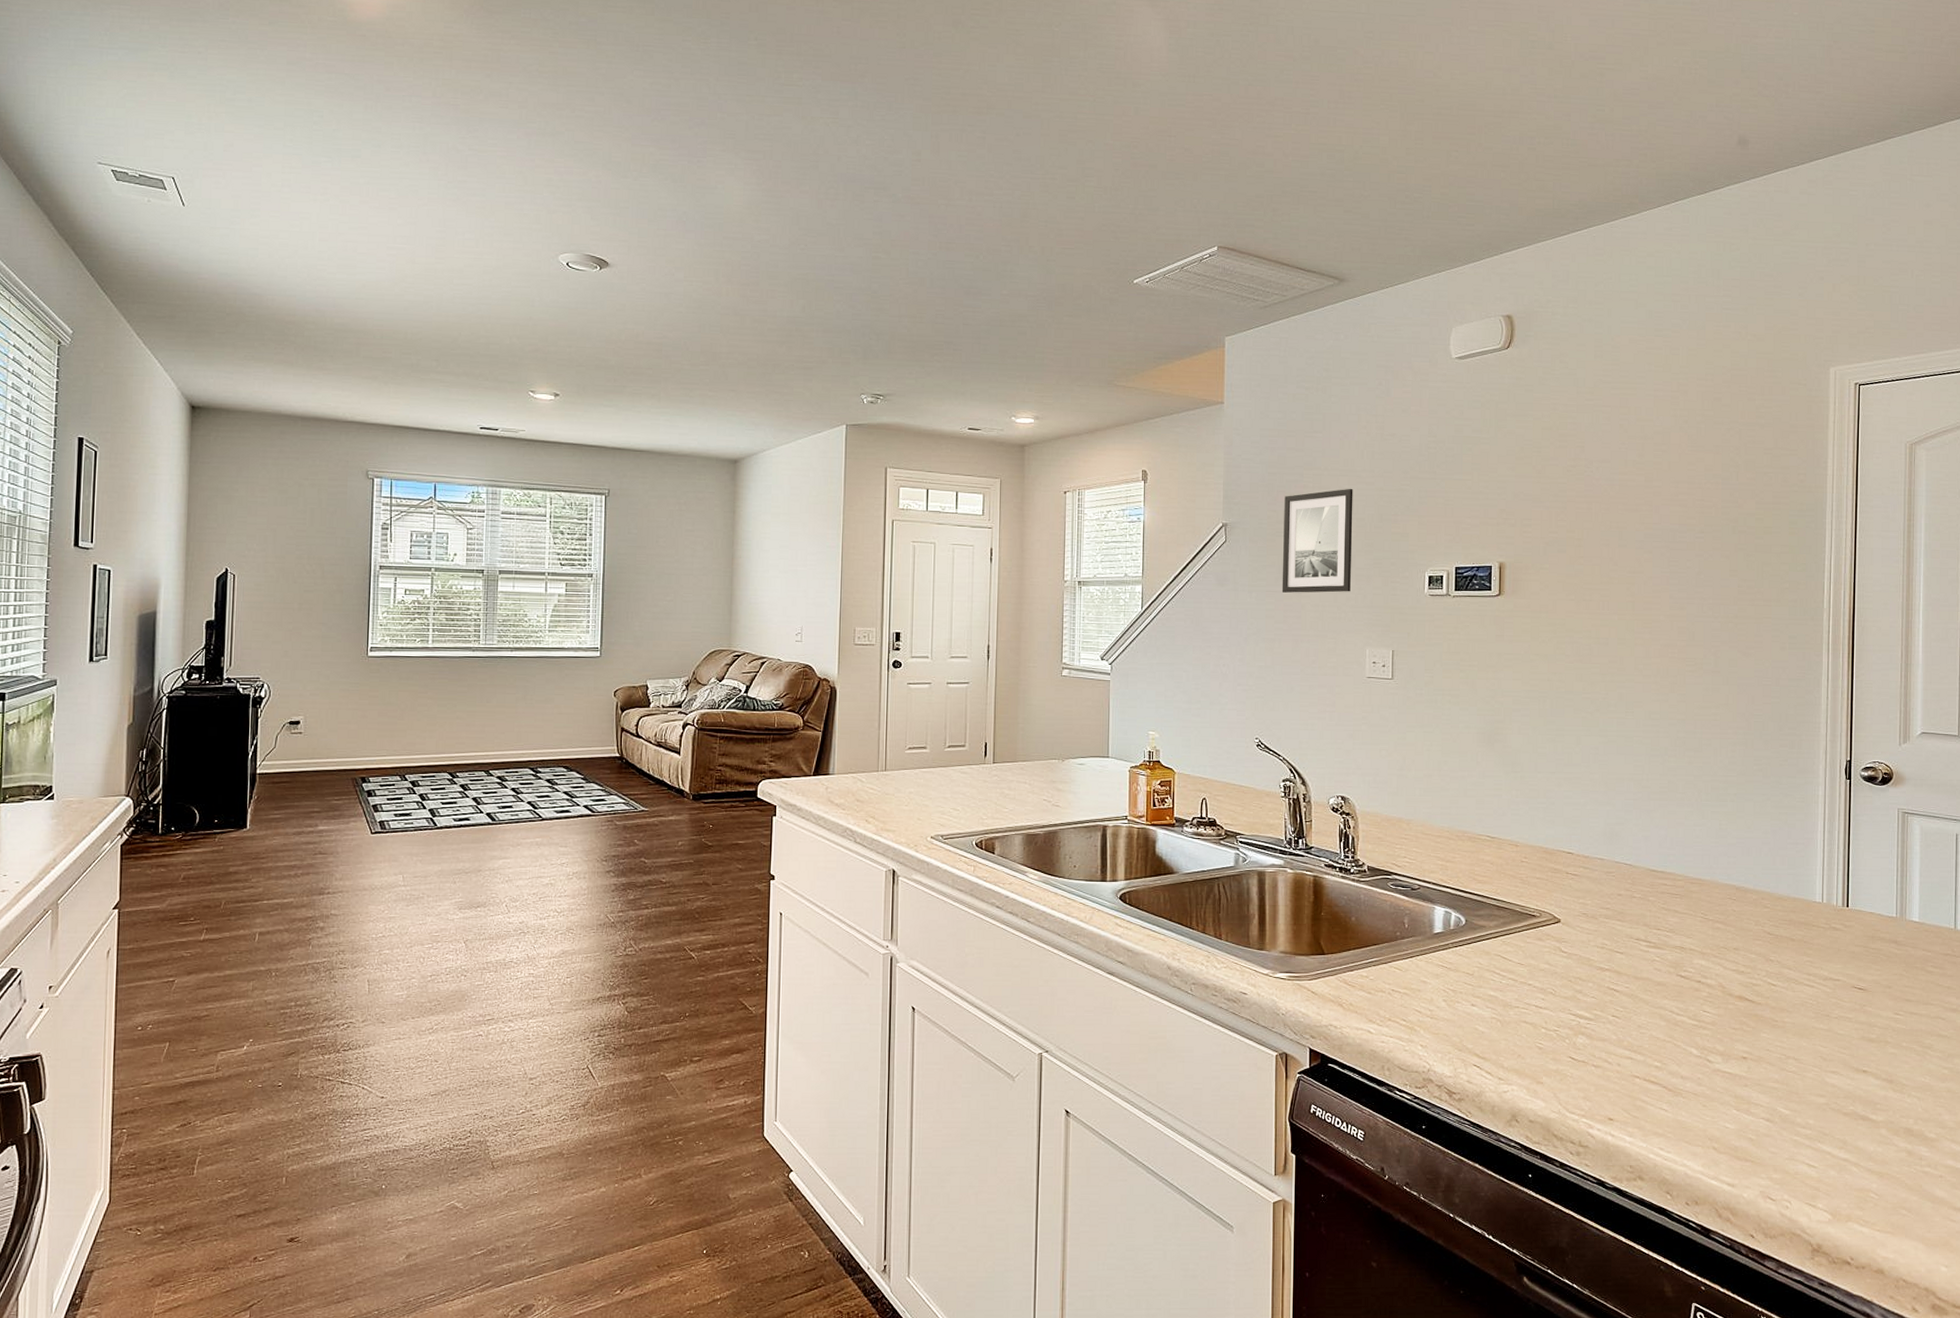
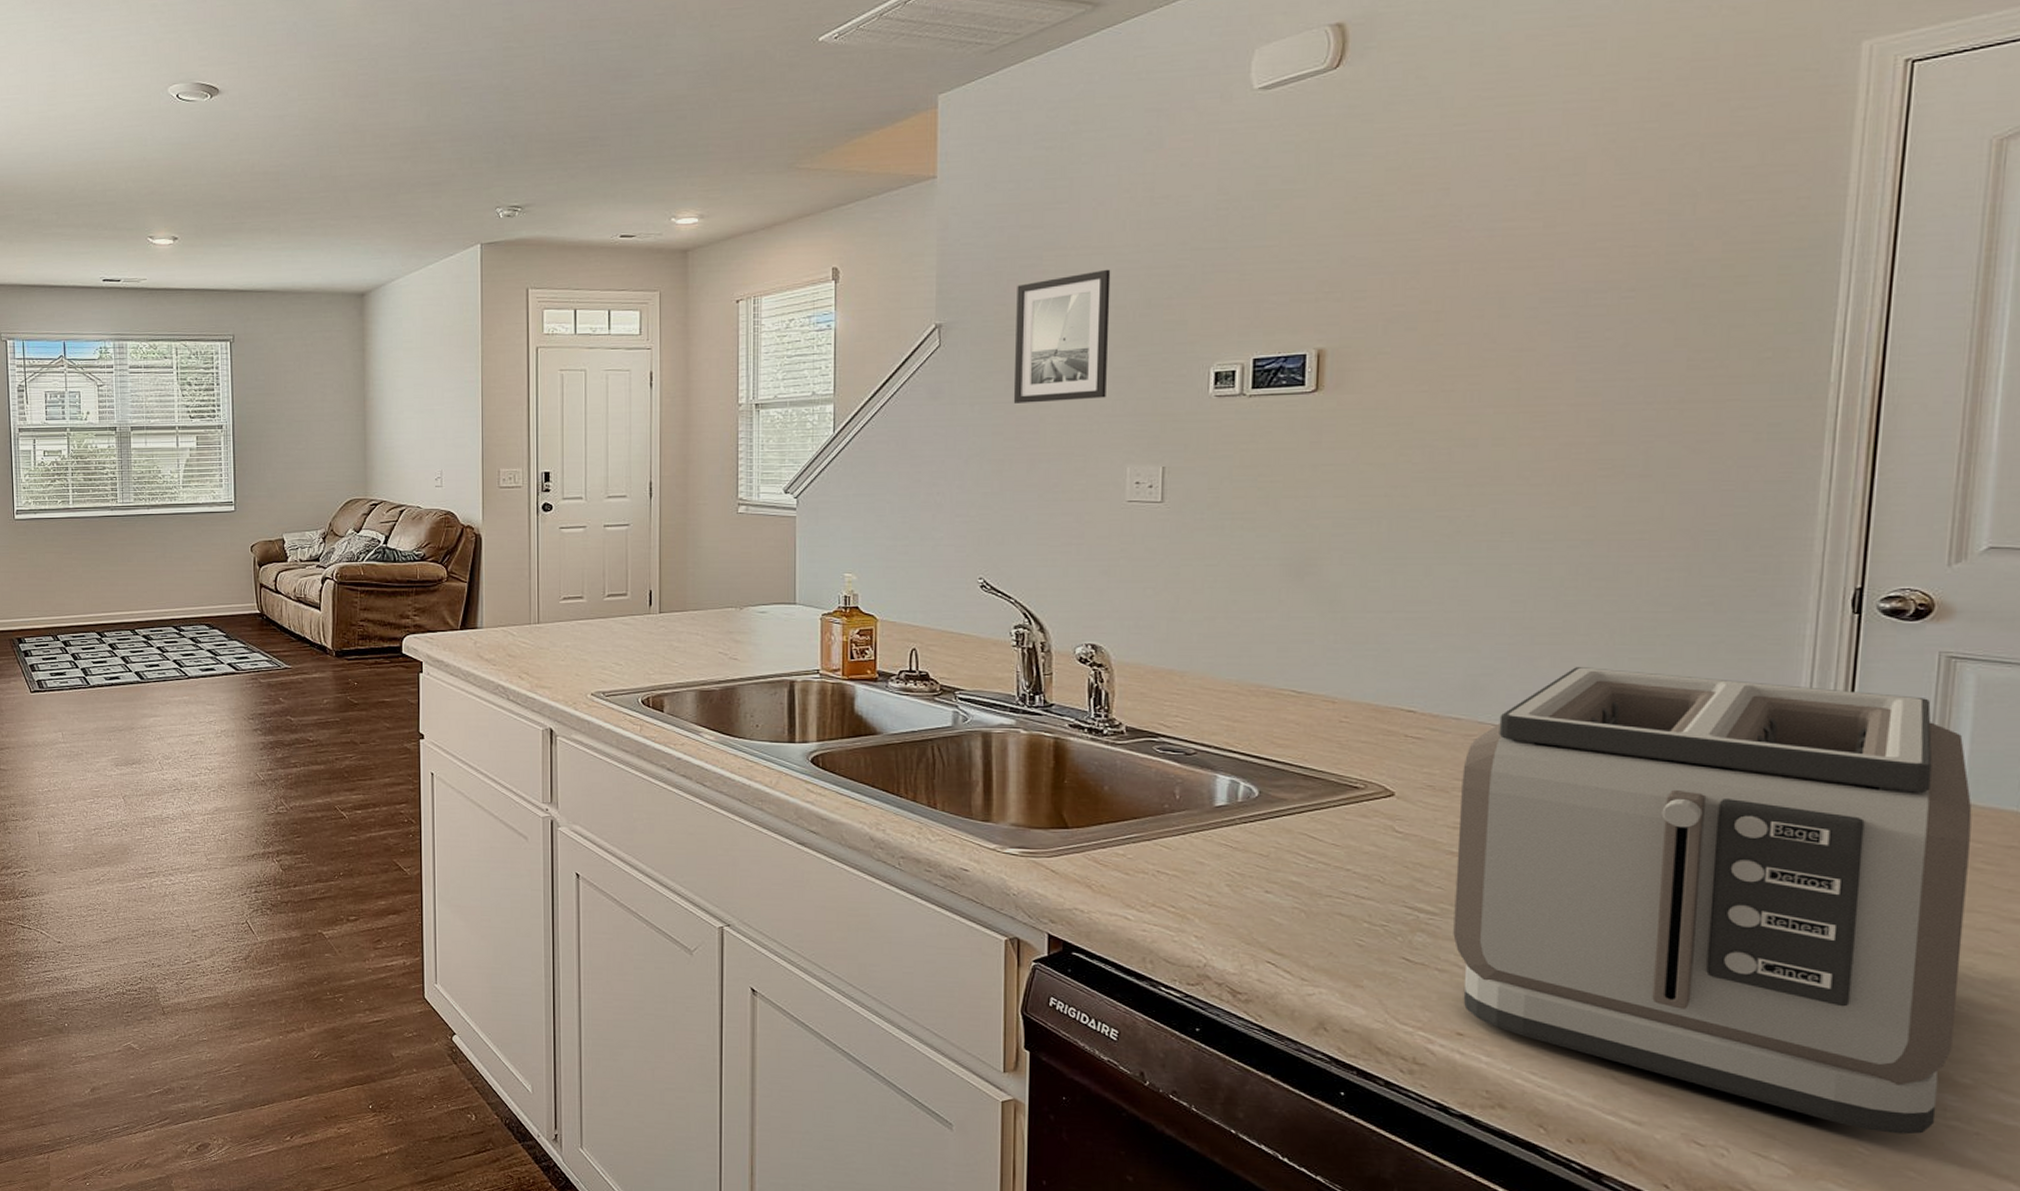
toaster: none [1604,818,1924,1181] -> present [1453,667,1972,1135]

